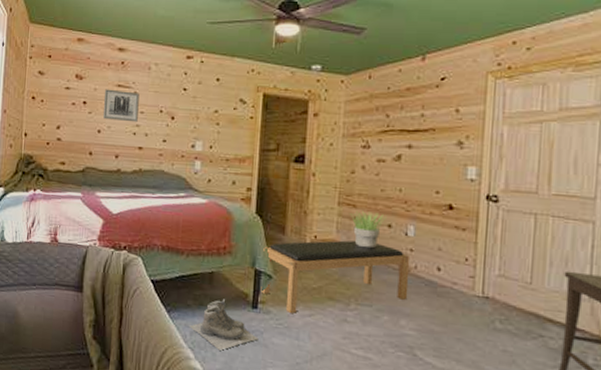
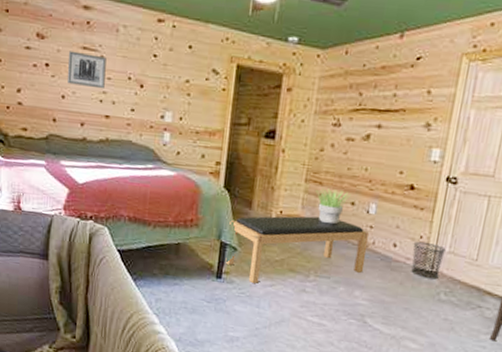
boots: present [190,299,259,351] -> none [155,269,221,316]
waste bin: none [458,264,496,306] -> present [411,241,447,280]

